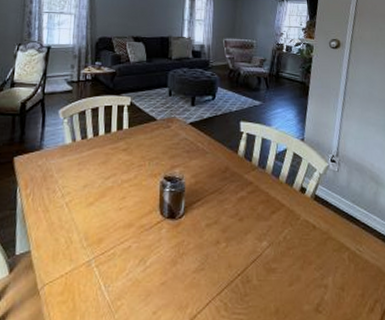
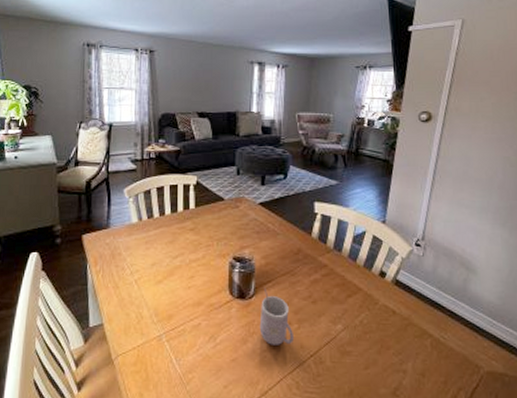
mug: none [189,206,222,266] -> present [259,287,293,345]

